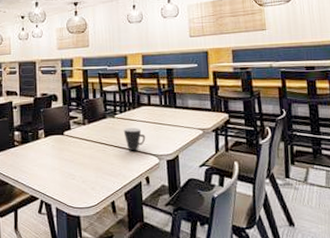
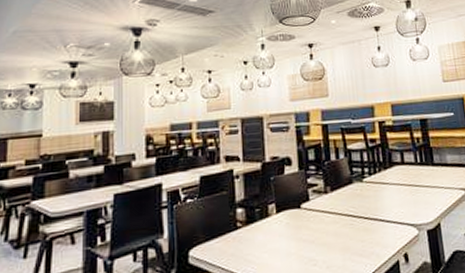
mug: present [123,128,146,151] -> none [374,192,401,223]

